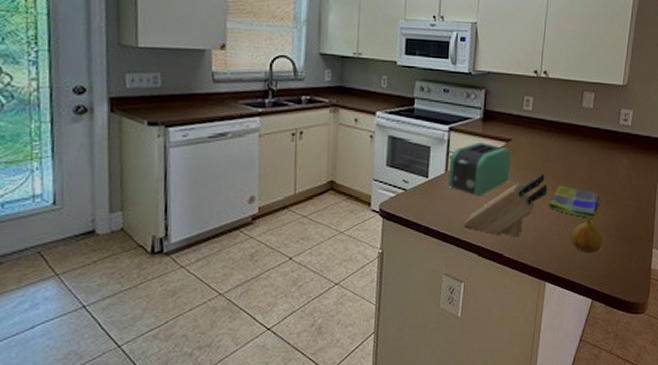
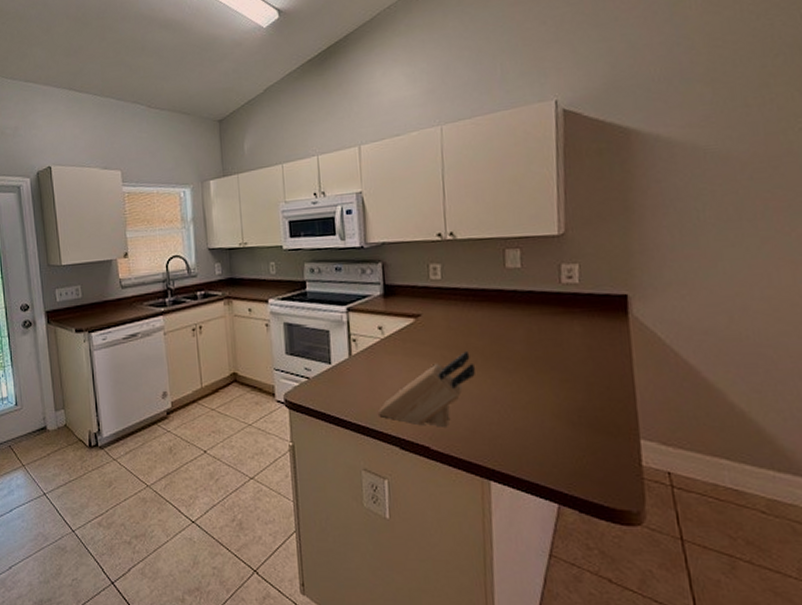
toaster: present [447,143,511,196] -> none [352,321,425,382]
dish towel: present [548,186,600,219] -> none [479,364,550,404]
fruit: present [571,217,603,253] -> none [515,400,562,446]

